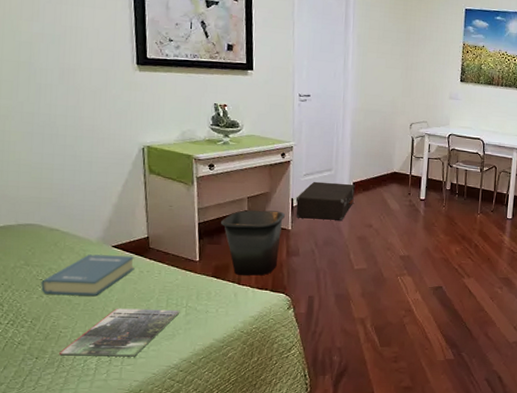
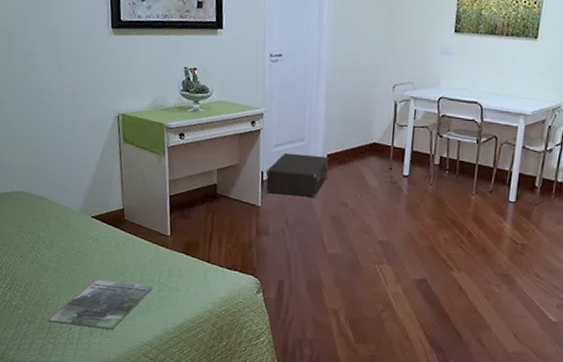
hardback book: present [41,254,135,297] -> none [32,224,112,267]
waste bin: present [221,210,285,276] -> none [191,183,255,255]

